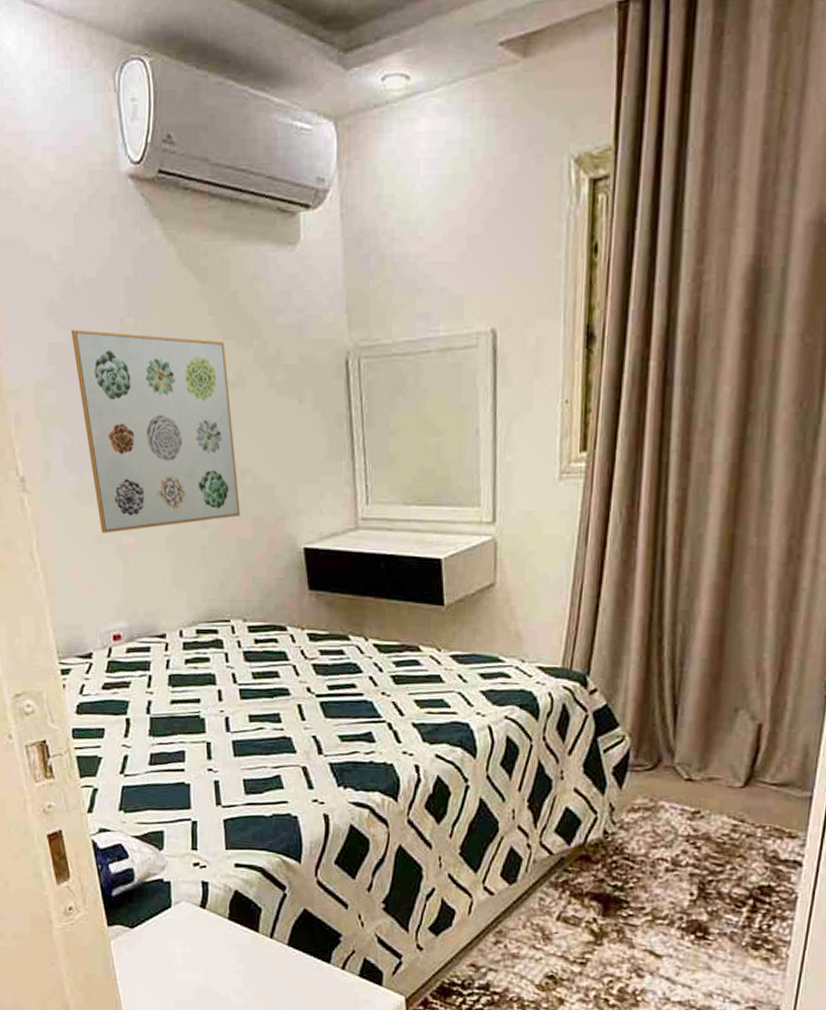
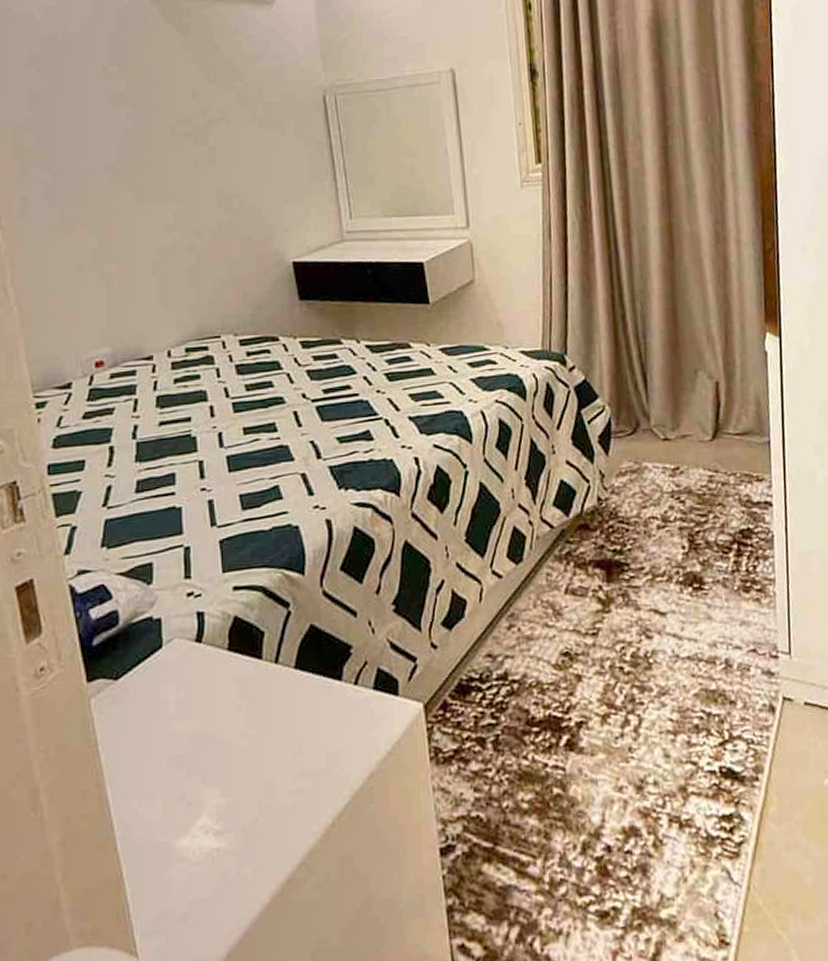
wall art: present [70,329,240,533] -> none [52,77,228,263]

